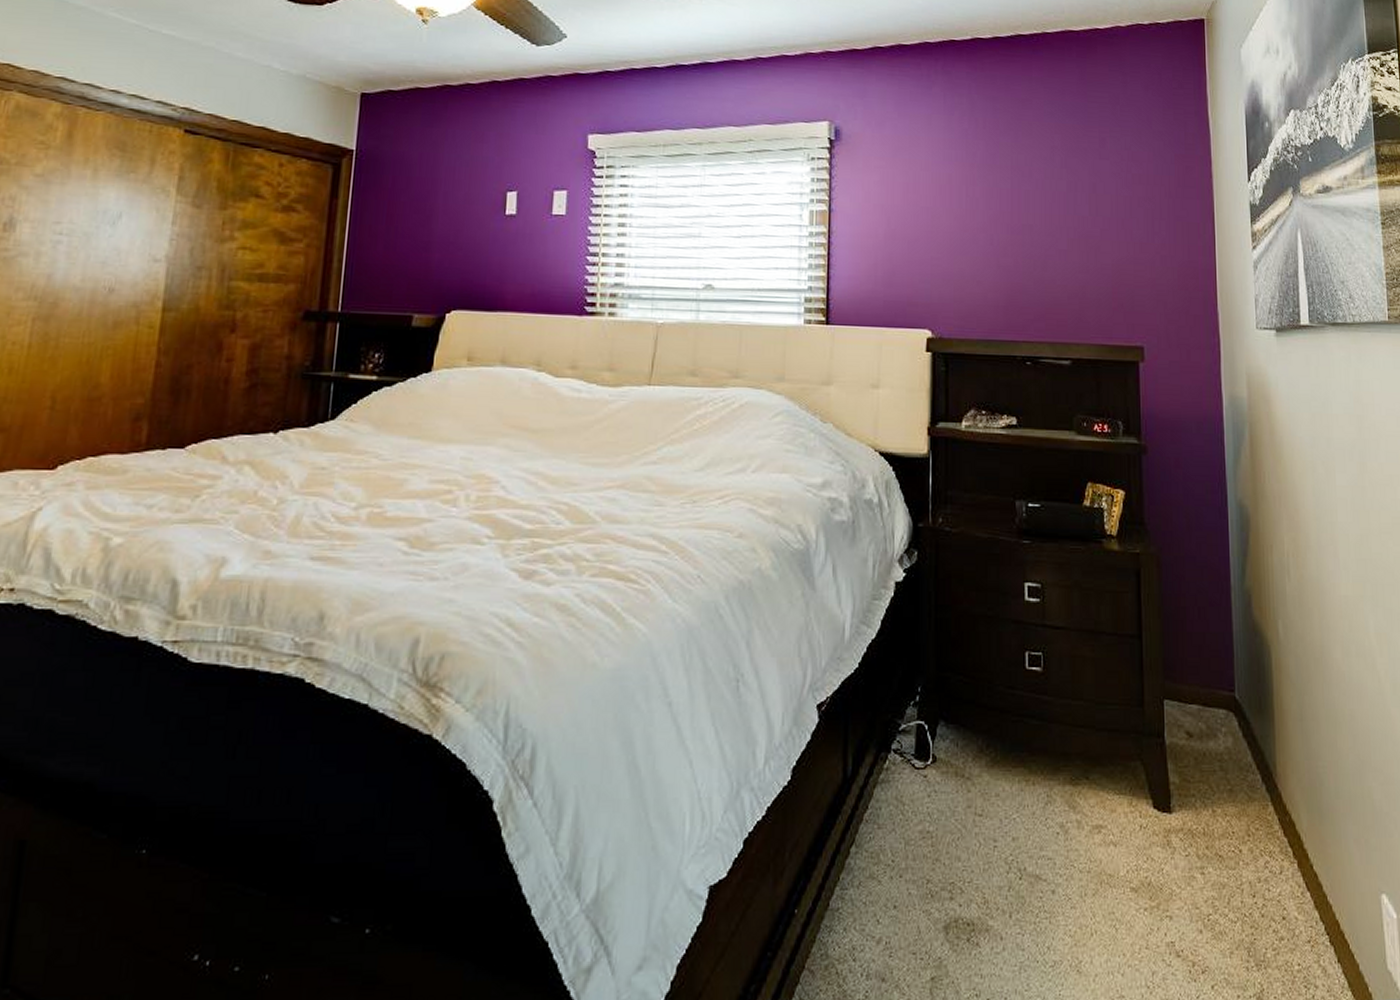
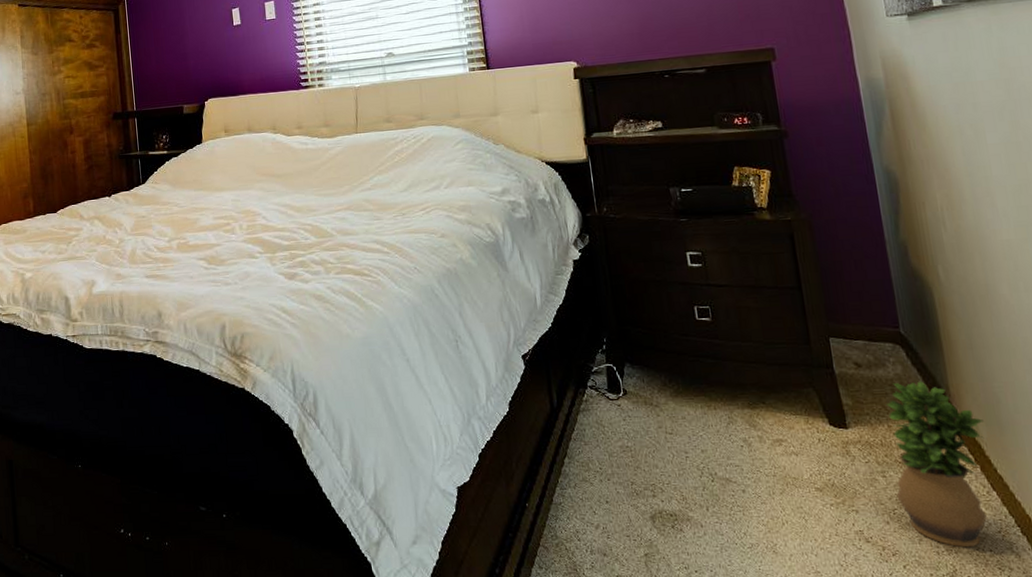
potted plant: none [1212,756,1305,962] -> present [885,381,987,548]

